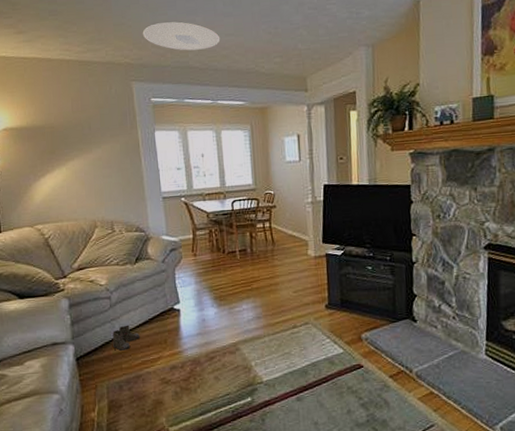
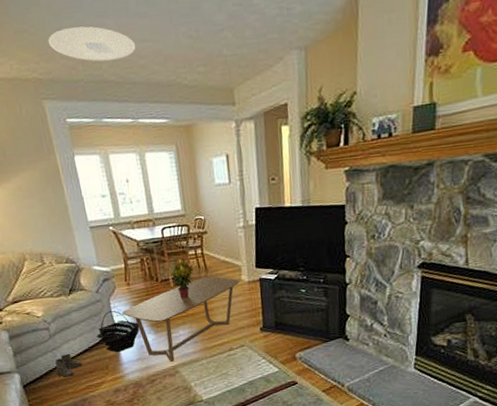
basket: none [158,282,203,326] -> present [96,311,140,353]
coffee table: none [186,250,307,338] -> present [122,276,240,362]
potted plant: none [237,232,261,272] -> present [170,259,194,299]

